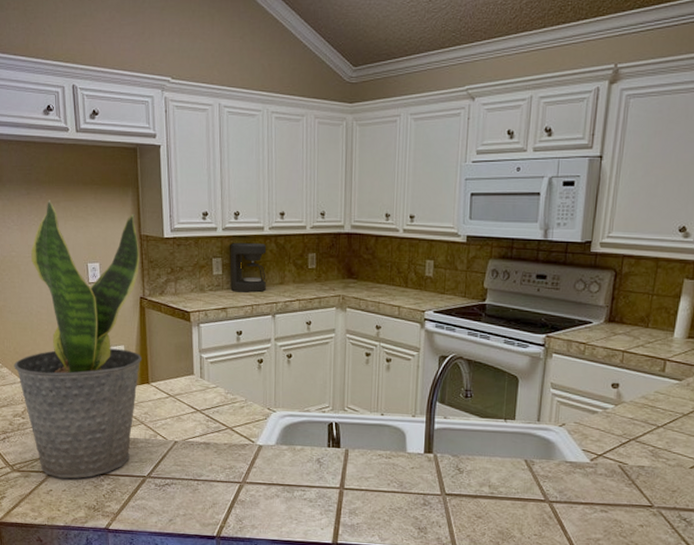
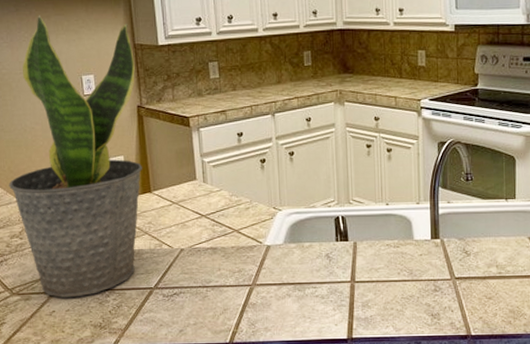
coffee maker: present [230,242,267,293] -> none [225,44,264,94]

